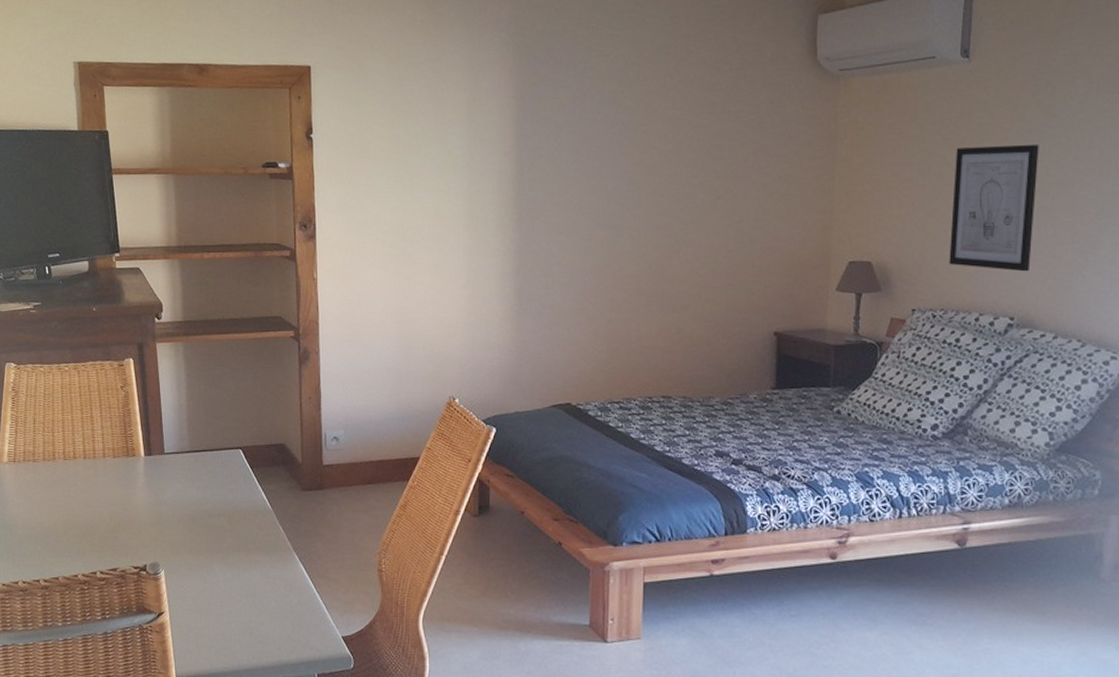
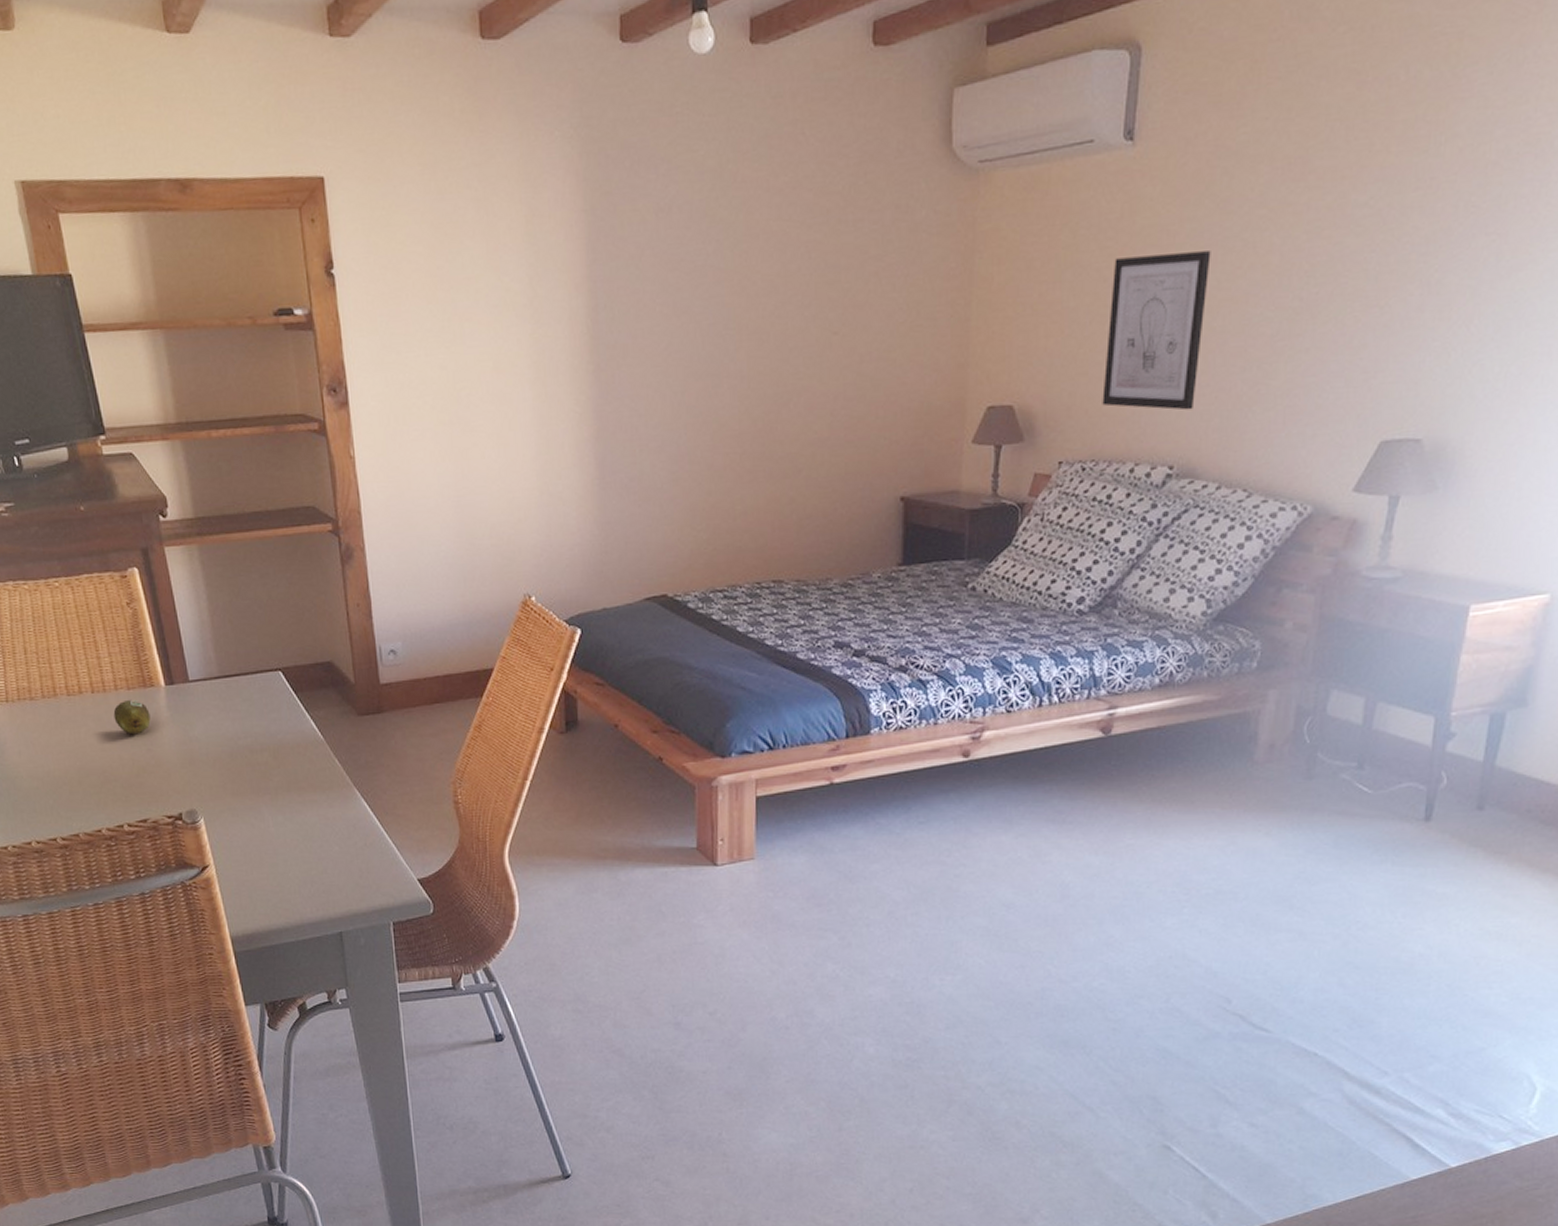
fruit: none [99,466,129,496] -> present [113,699,151,735]

